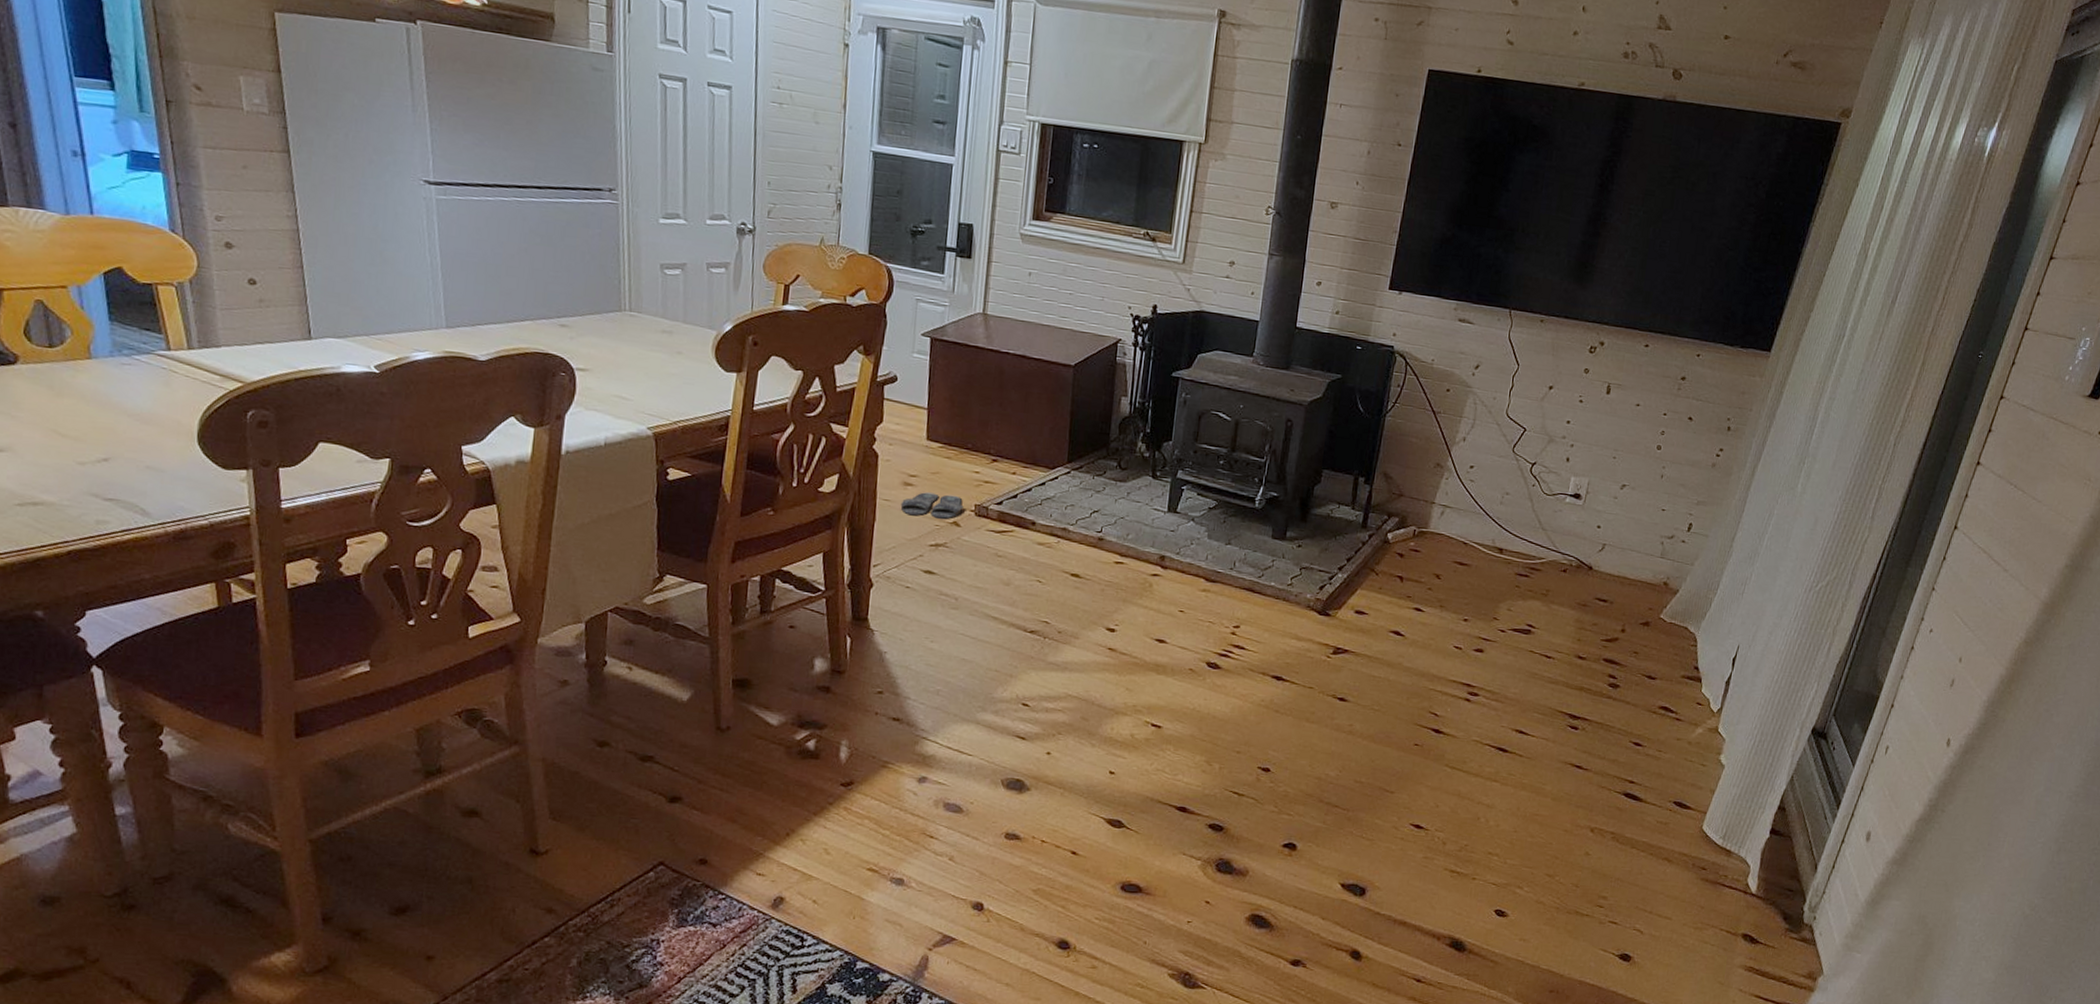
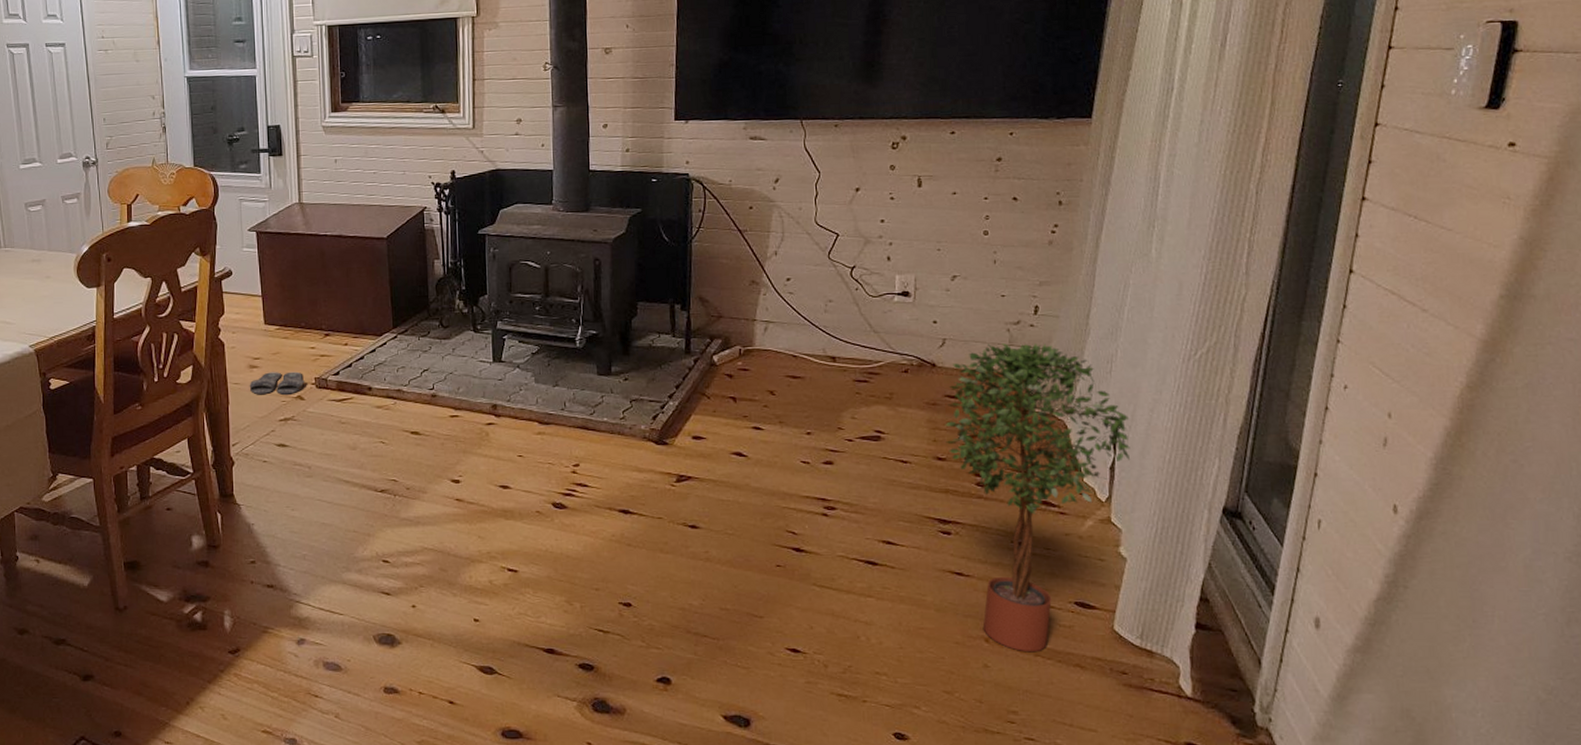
potted tree: none [1588,554,1751,845] -> present [945,343,1131,653]

